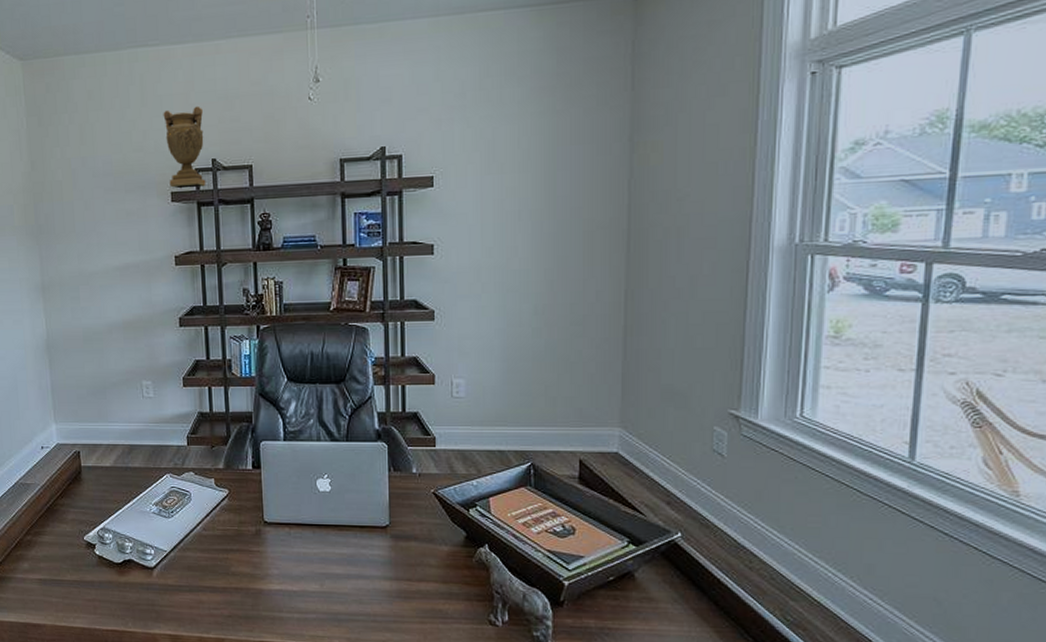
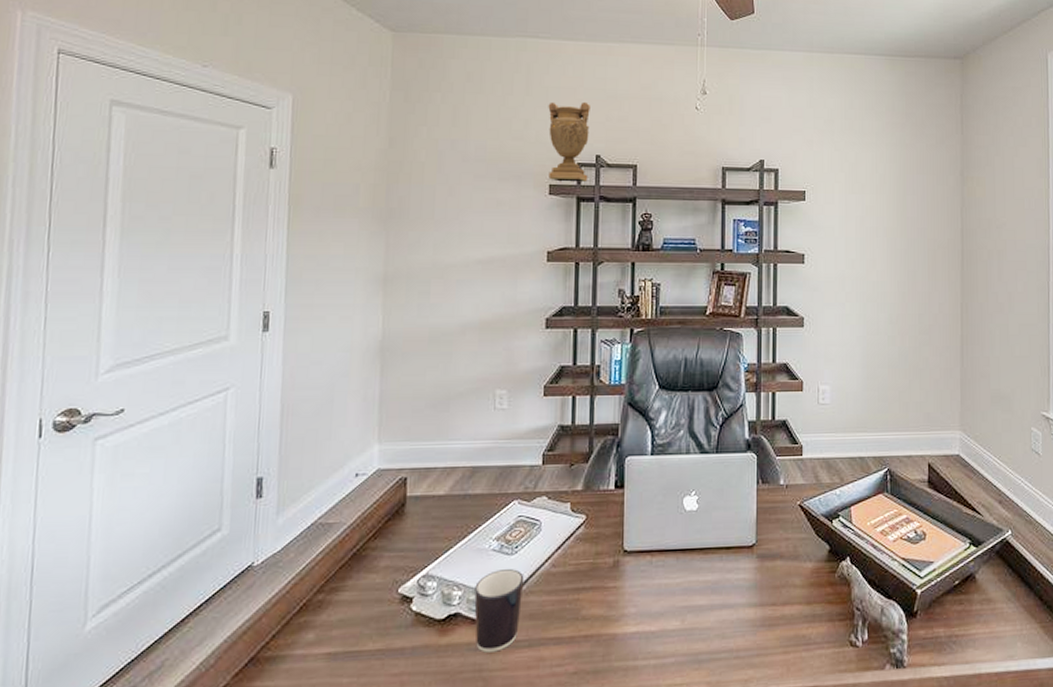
mug: none [142,529,181,592] -> present [474,569,524,653]

